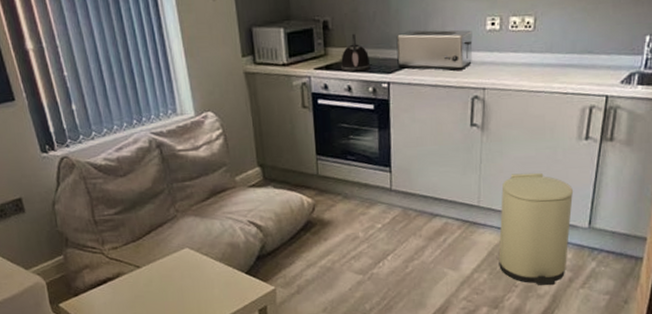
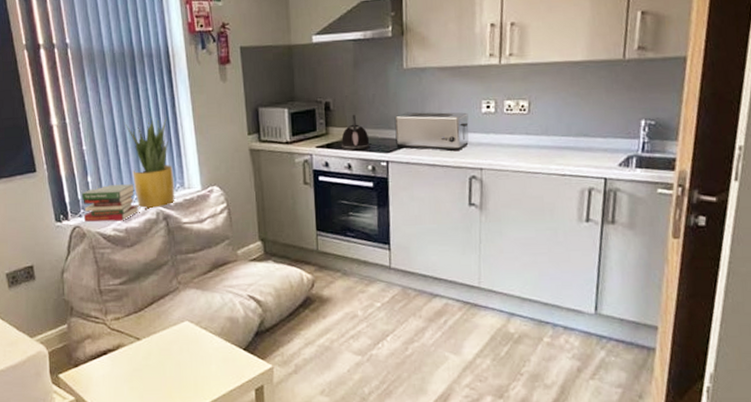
books: none [66,111,130,153] -> present [81,184,139,223]
planter: none [106,38,168,137] -> present [123,116,175,209]
pedal bin: present [498,172,574,286] -> none [501,254,577,376]

